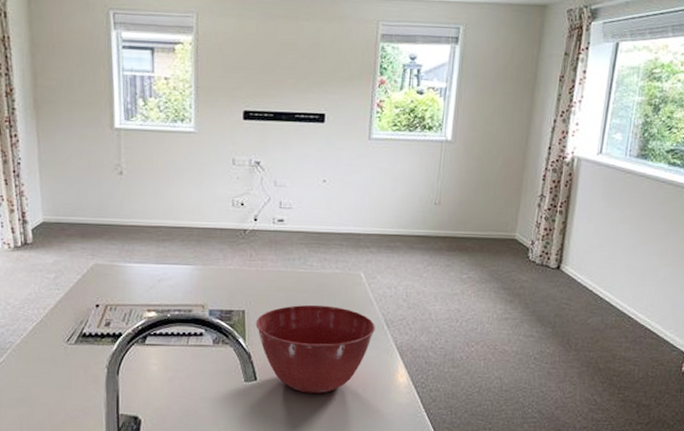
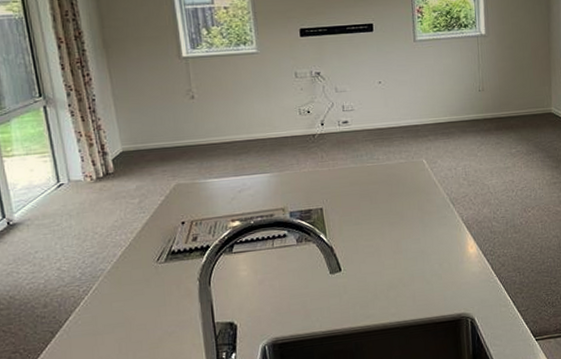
mixing bowl: present [255,304,375,394] -> none [334,193,442,276]

